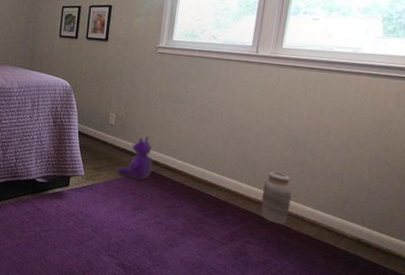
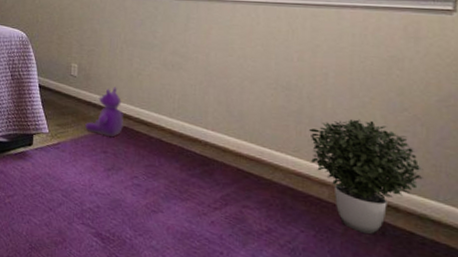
vase: present [261,171,292,224] -> none [255,122,292,185]
potted plant: none [306,171,394,266] -> present [309,119,424,235]

